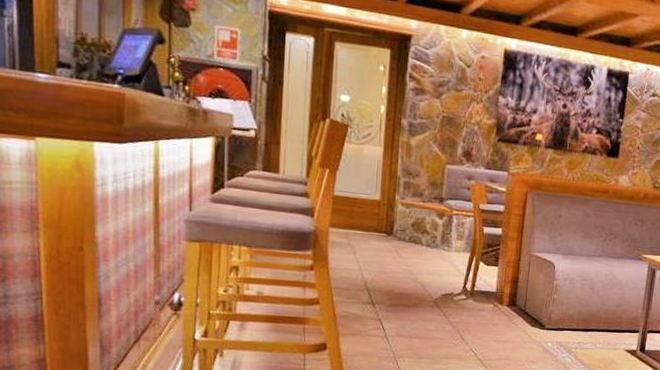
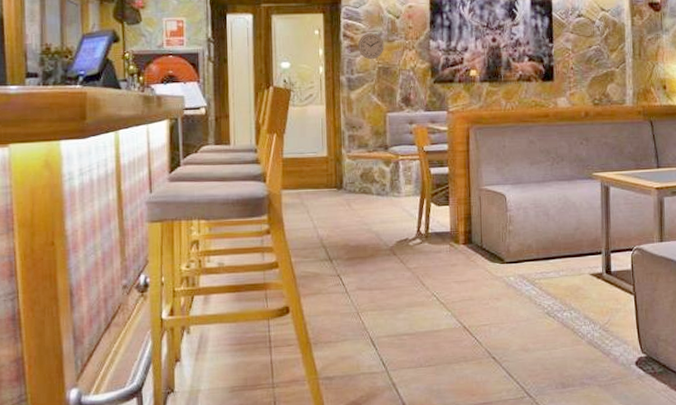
wall clock: none [423,78,451,107] -> present [357,33,384,60]

